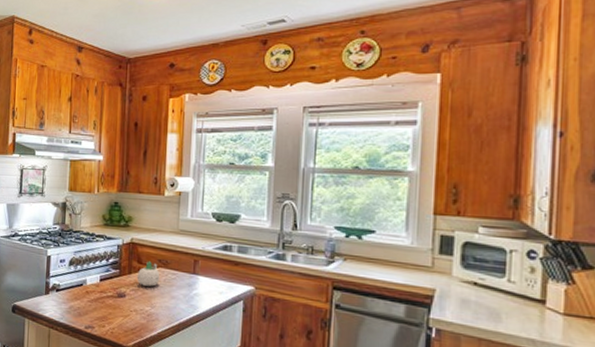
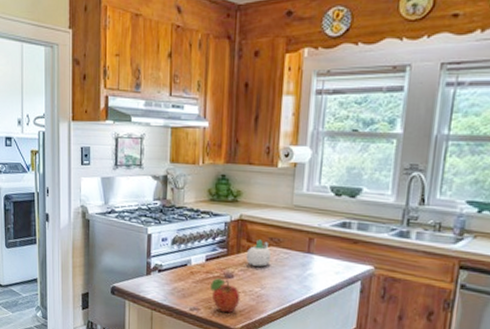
fruit: none [104,297,132,331] -> present [210,278,240,313]

